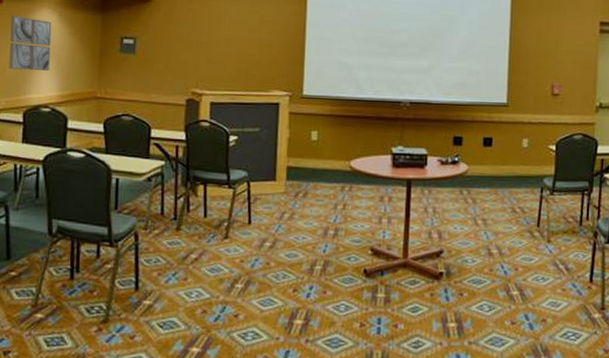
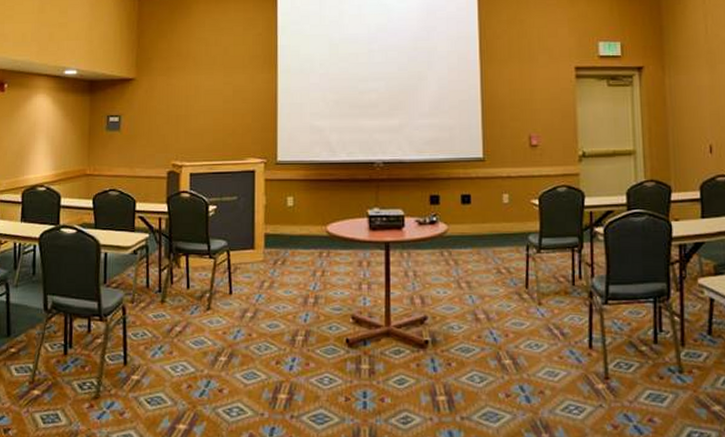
wall art: present [9,15,52,72] -> none [9,102,47,153]

